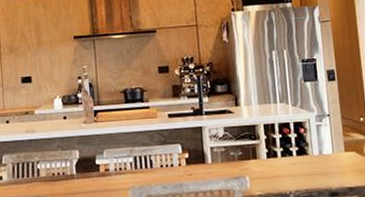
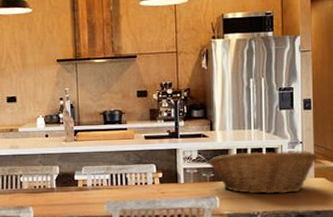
fruit basket: none [235,123,346,172] -> present [208,150,318,195]

